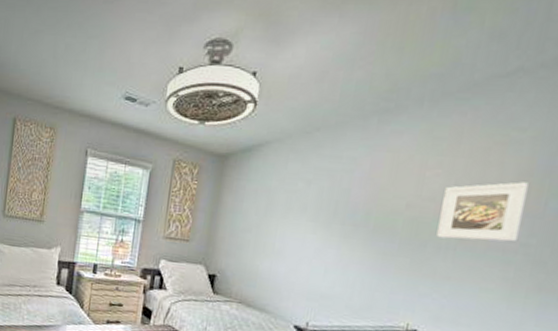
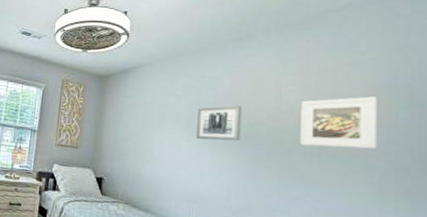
wall art: none [324,191,379,233] -> present [197,105,242,141]

